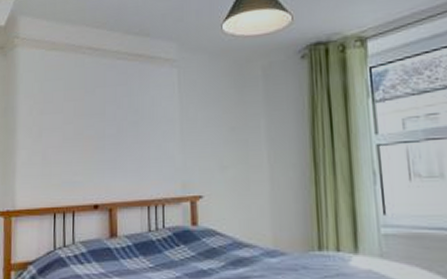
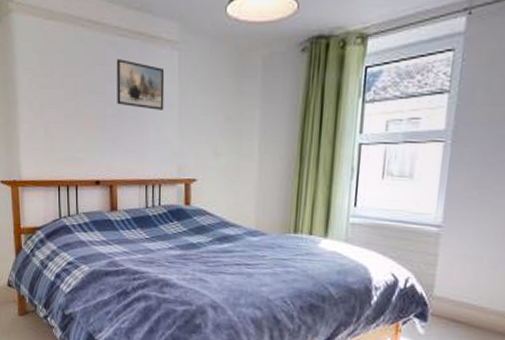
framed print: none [115,80,165,127] -> present [116,59,165,110]

